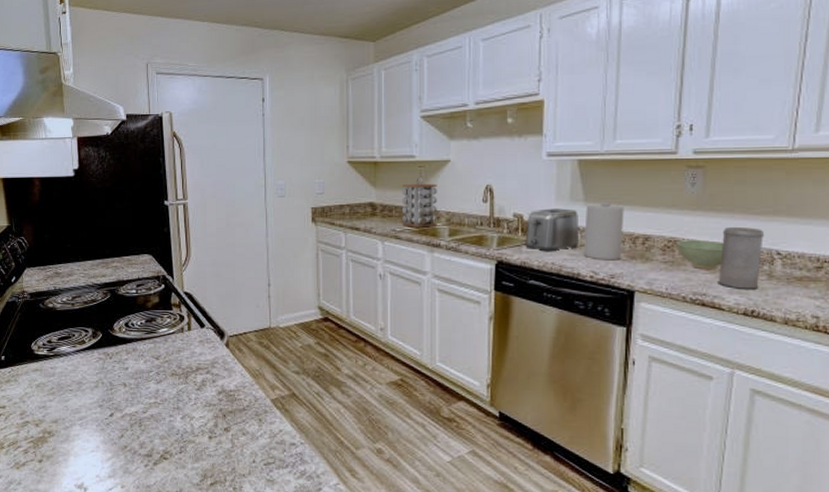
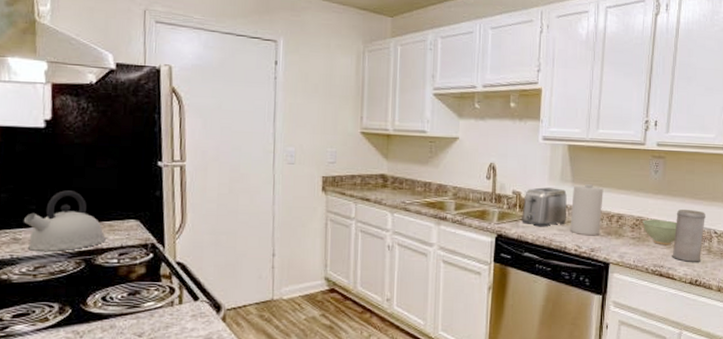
kettle: none [63,230,126,283] -> present [24,190,106,252]
spice rack: present [402,176,437,228] -> none [412,151,446,201]

